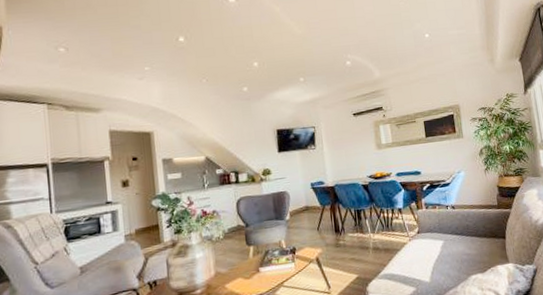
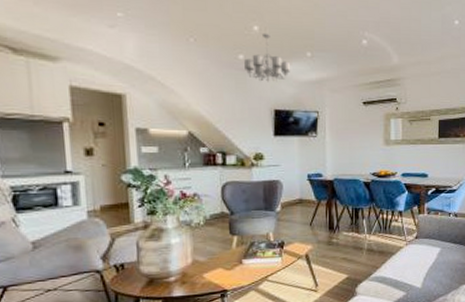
chandelier: none [248,66,287,108] -> present [244,33,290,82]

